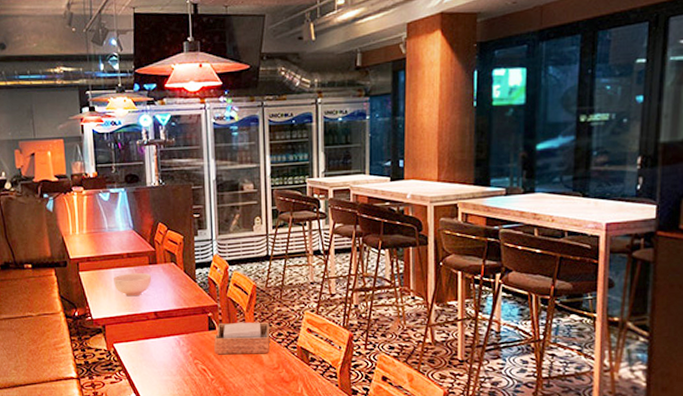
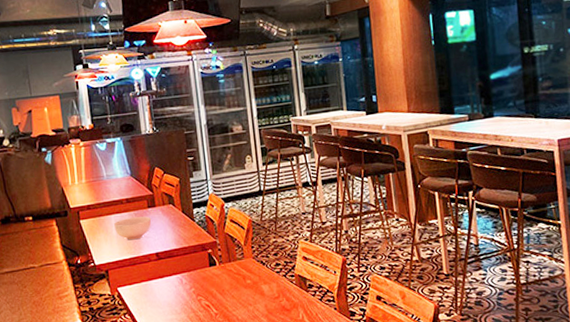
napkin holder: present [214,322,270,354] -> none [215,254,269,289]

